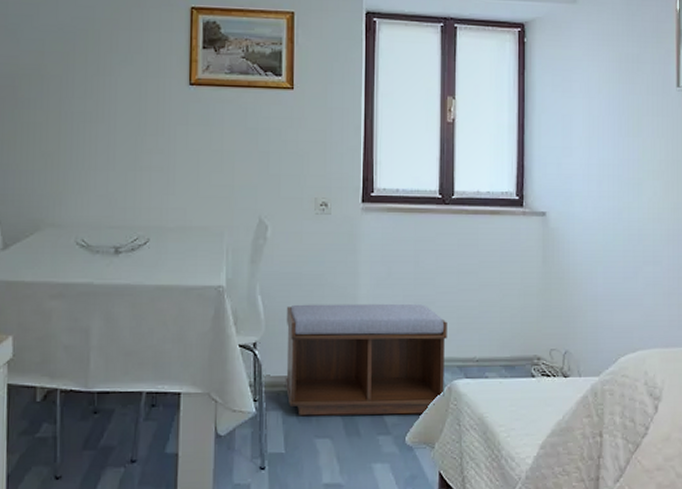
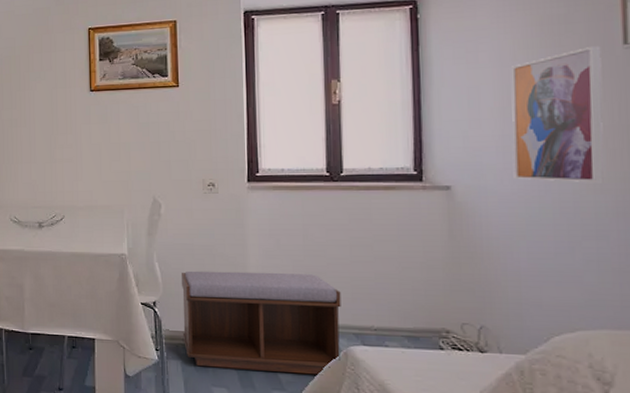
wall art: none [595,87,662,212] -> present [511,46,604,183]

